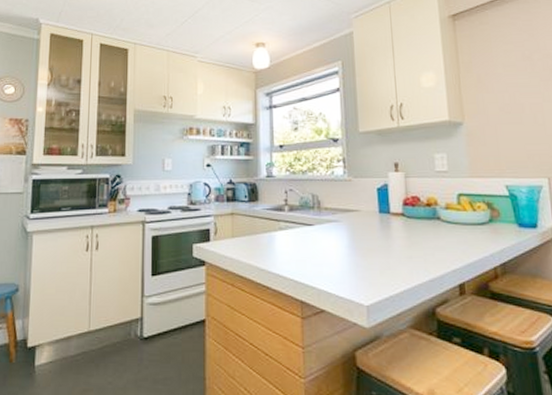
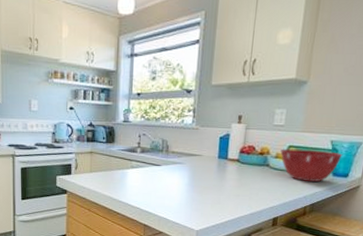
mixing bowl: none [450,197,524,235] -> present [280,149,343,182]

